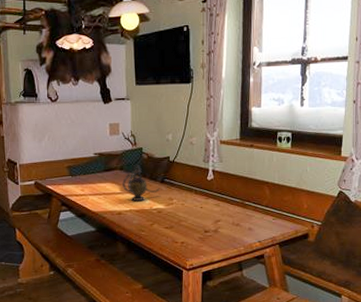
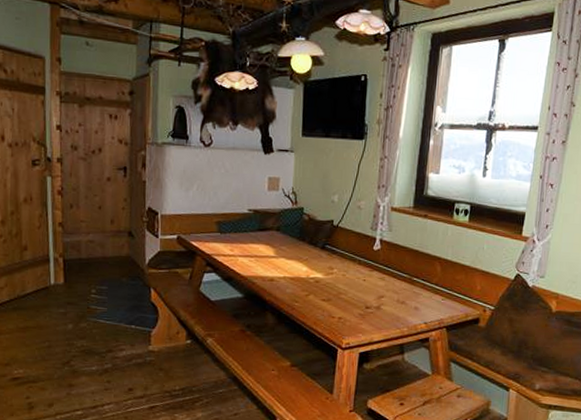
teapot: present [122,165,160,201] -> none [278,226,319,267]

